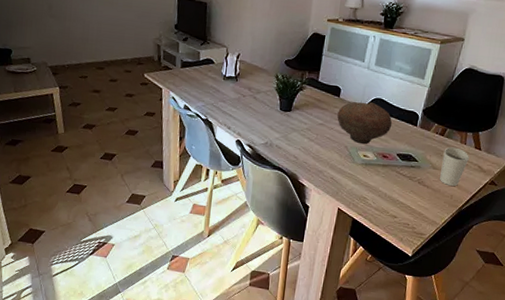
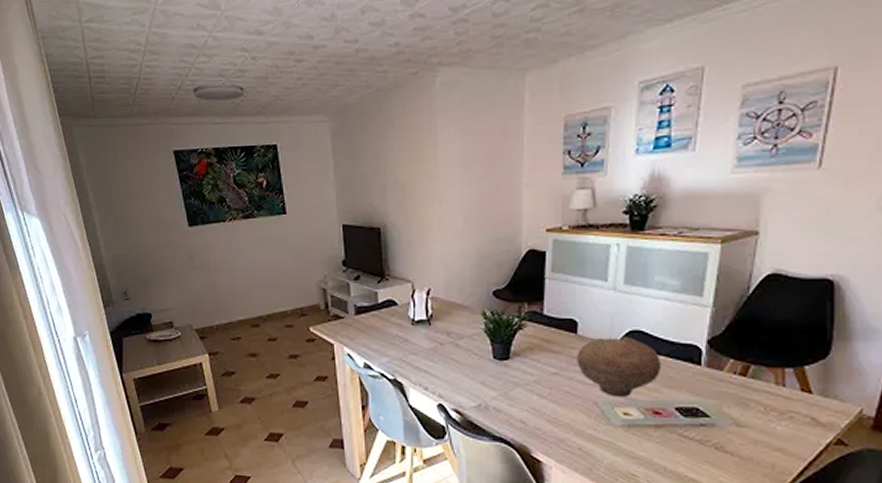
cup: present [440,147,469,187] -> none [750,391,793,452]

